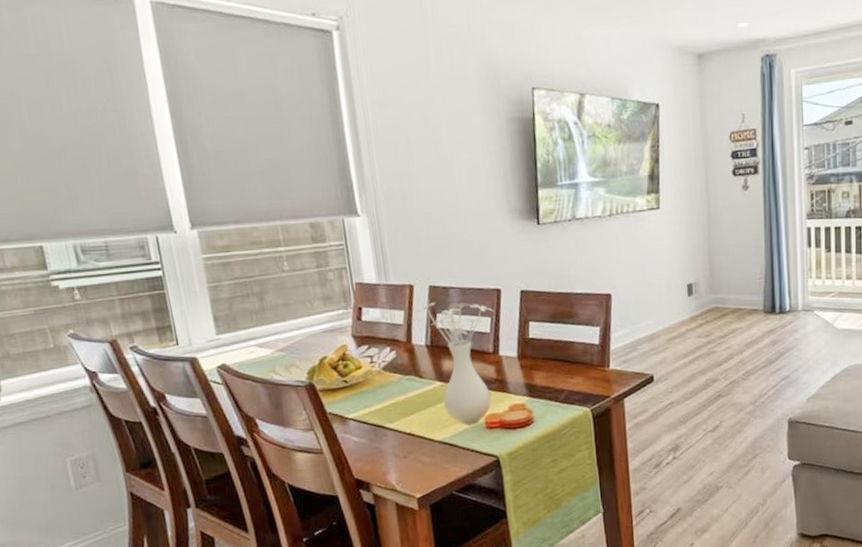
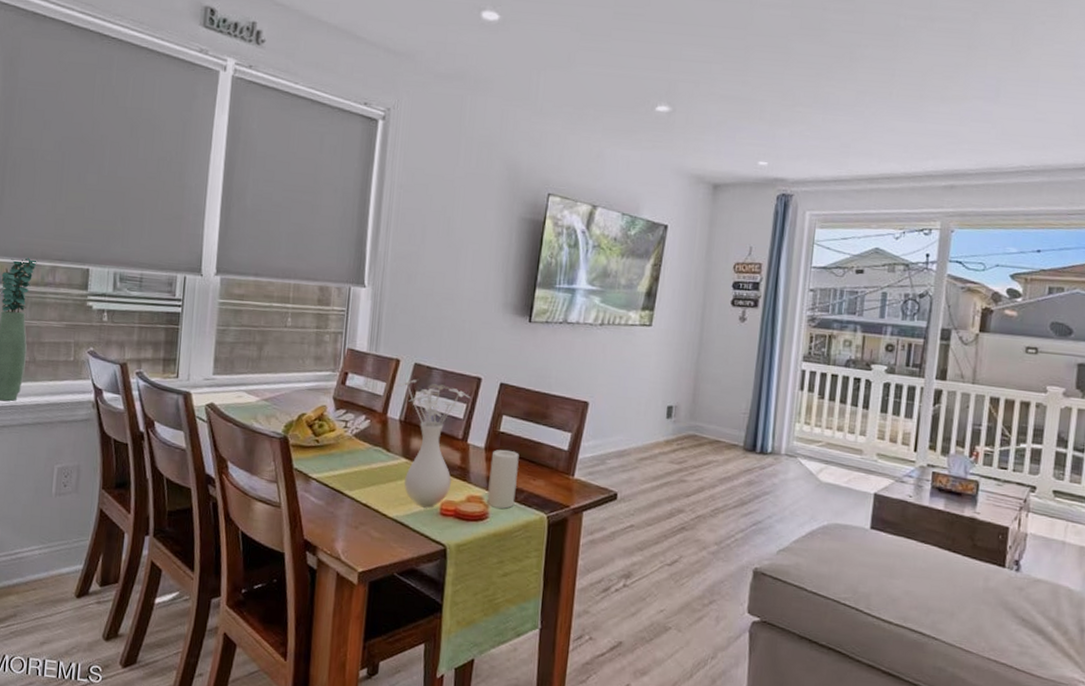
candle: none [525,354,557,412] -> present [487,449,519,509]

